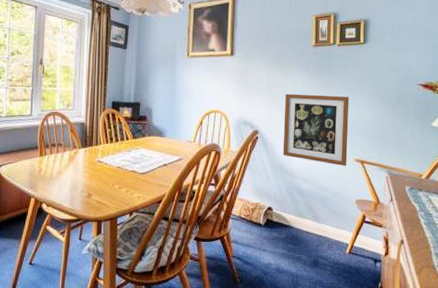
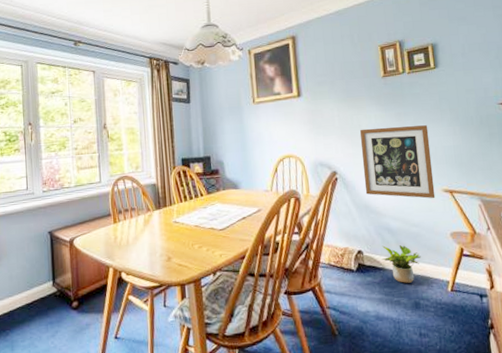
potted plant: none [289,205,326,242] -> present [381,245,421,283]

